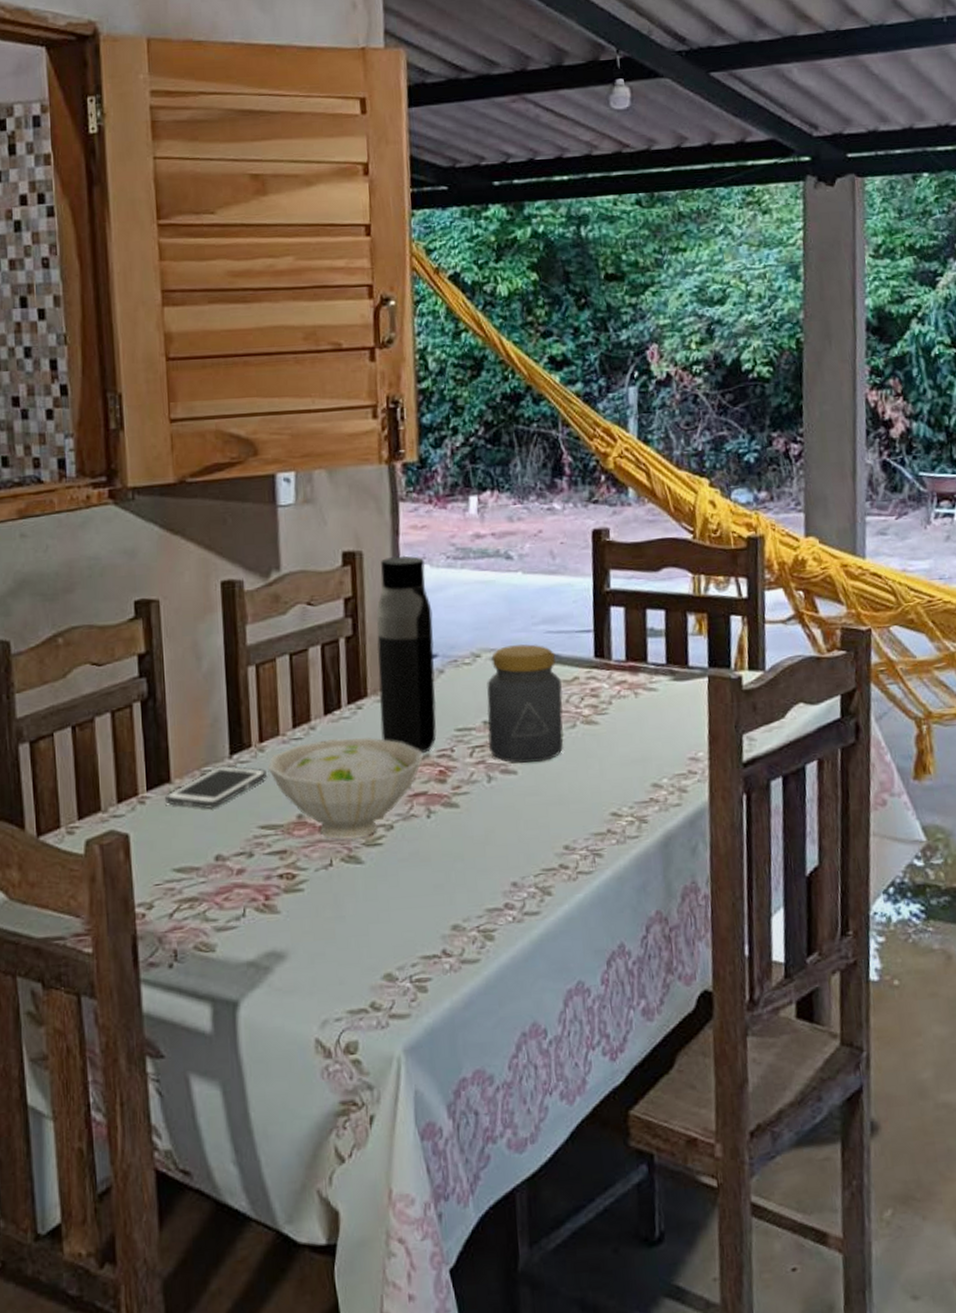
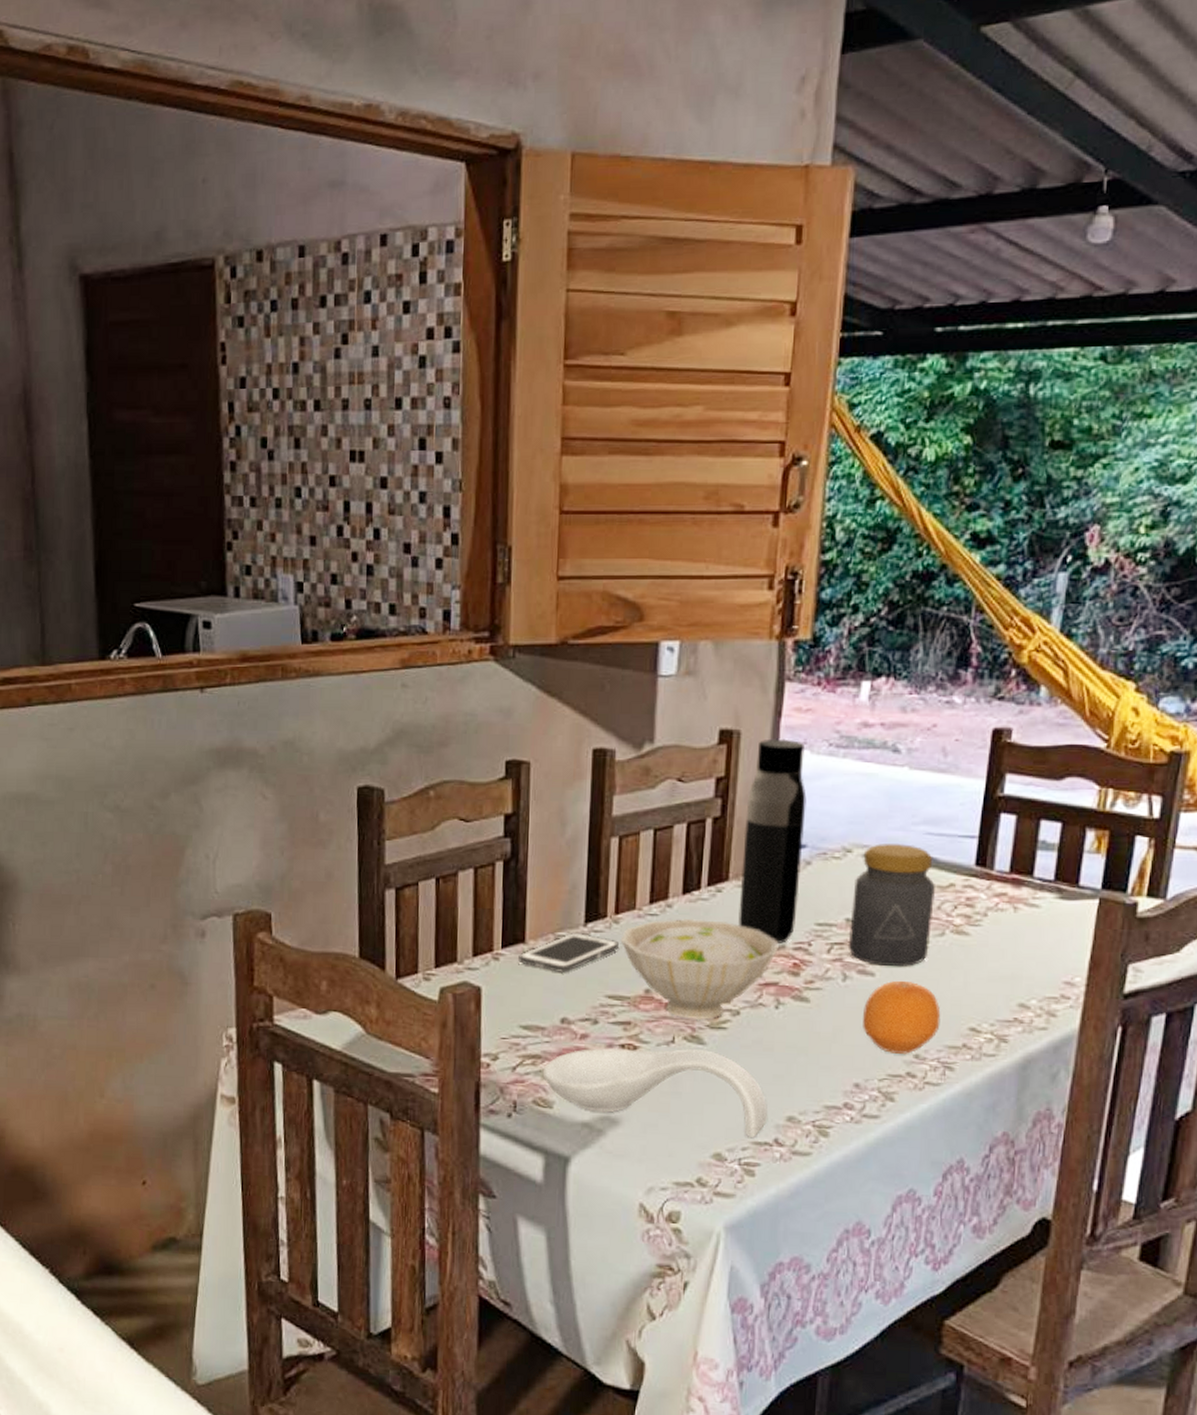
spoon rest: none [201,868,434,952] -> present [542,1047,768,1137]
fruit: none [511,775,584,848] -> present [863,980,941,1054]

